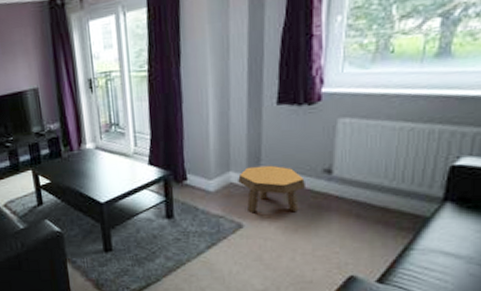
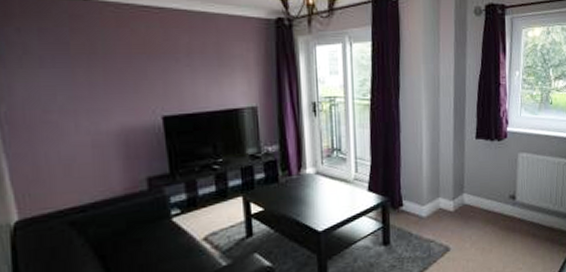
footstool: present [238,165,305,214] -> none [446,192,497,237]

